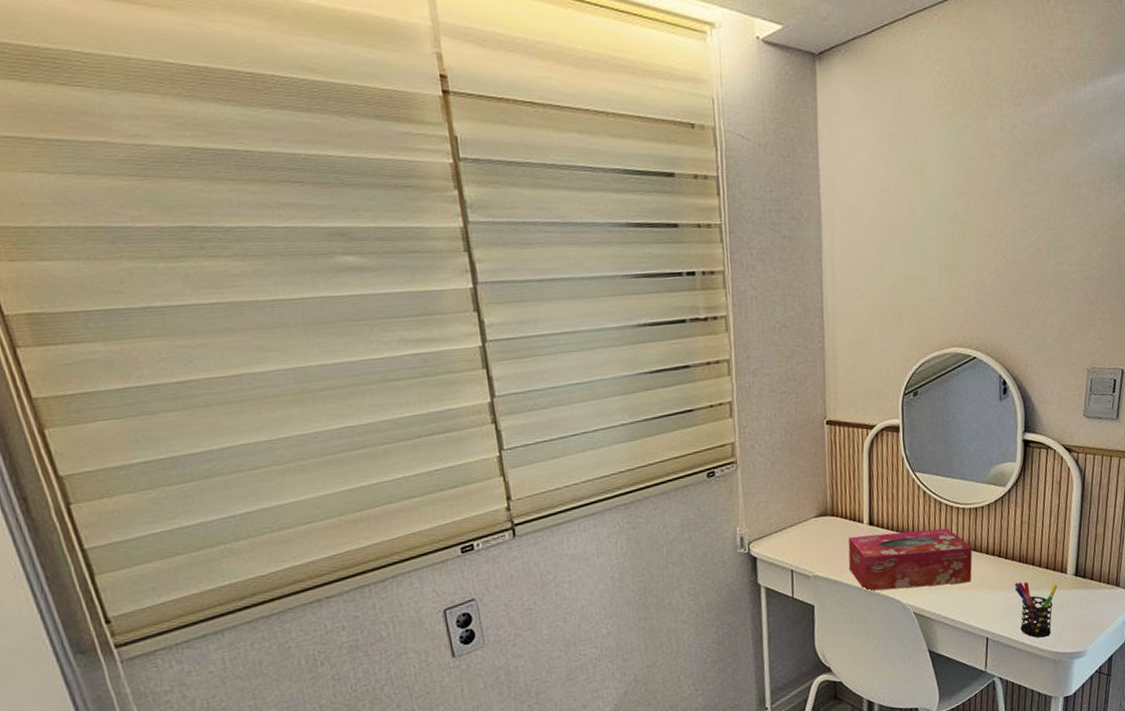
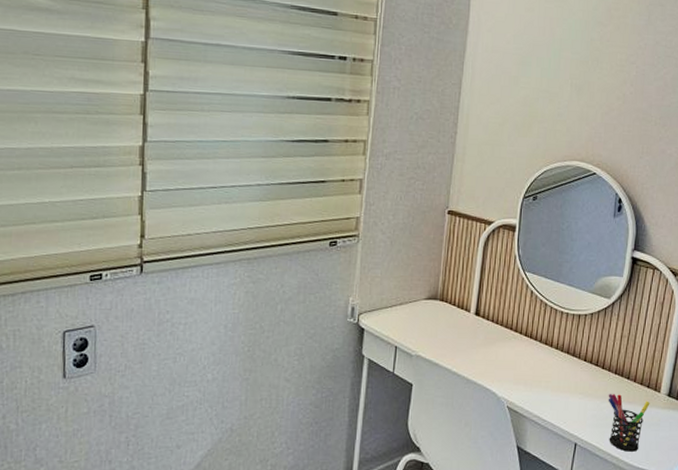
tissue box: present [848,528,972,592] -> none [450,323,571,386]

